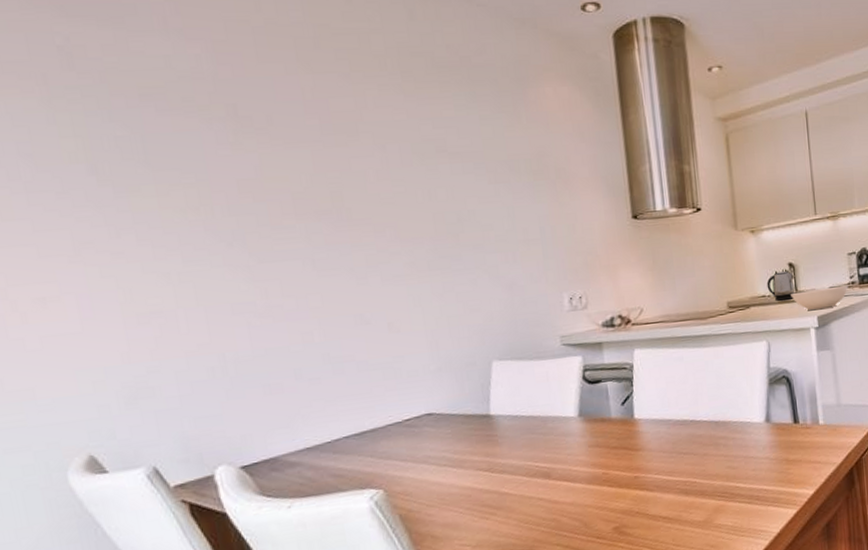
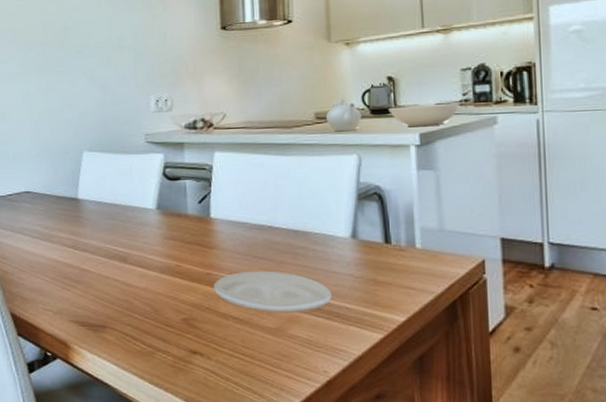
plate: none [642,464,752,508] -> present [213,270,332,314]
teapot: none [737,286,769,320] -> present [326,98,362,132]

